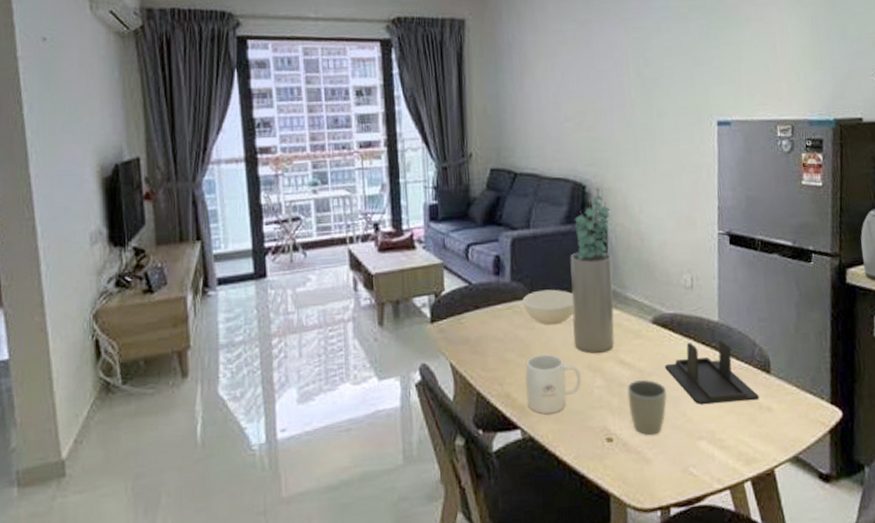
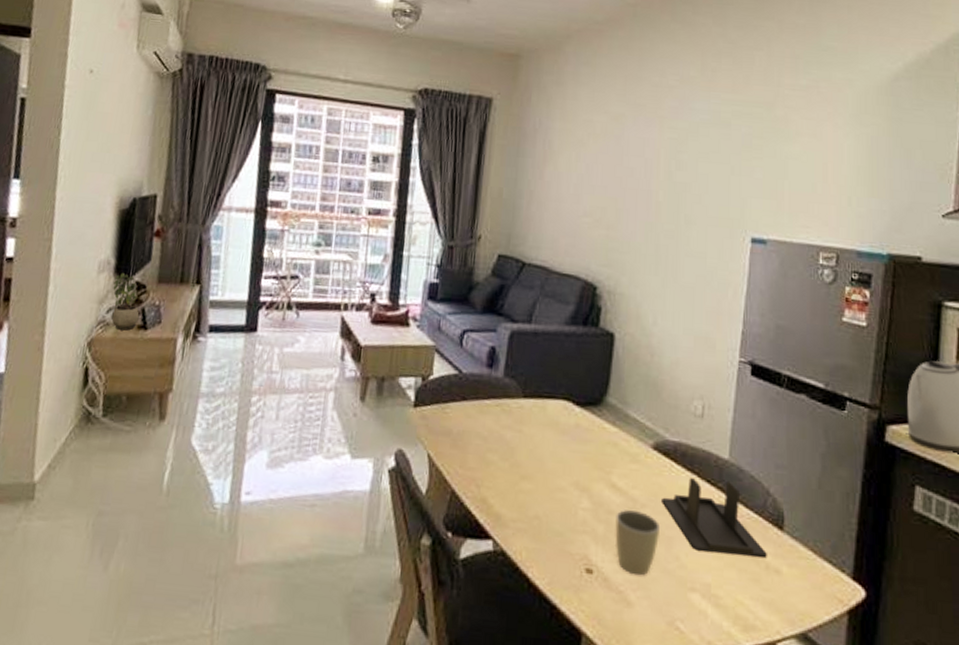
potted plant: none [110,241,143,298] -> present [111,273,140,331]
bowl: present [522,289,574,326] -> none [513,391,569,432]
mug: present [525,354,582,415] -> none [503,461,567,530]
vase: present [570,188,615,353] -> none [563,291,620,472]

